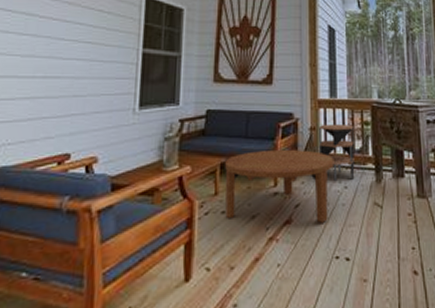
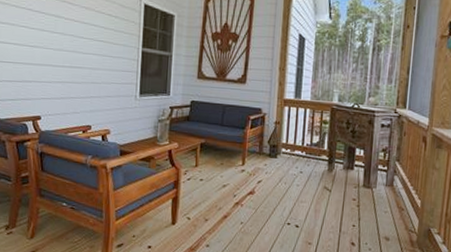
coffee table: present [225,149,334,223] -> none [203,136,294,197]
side table: present [318,123,355,182] -> none [281,120,313,167]

